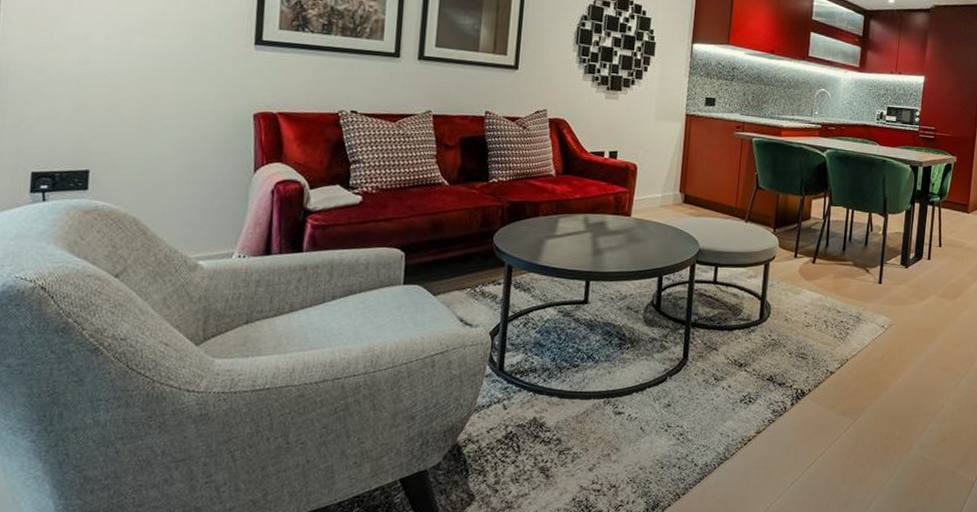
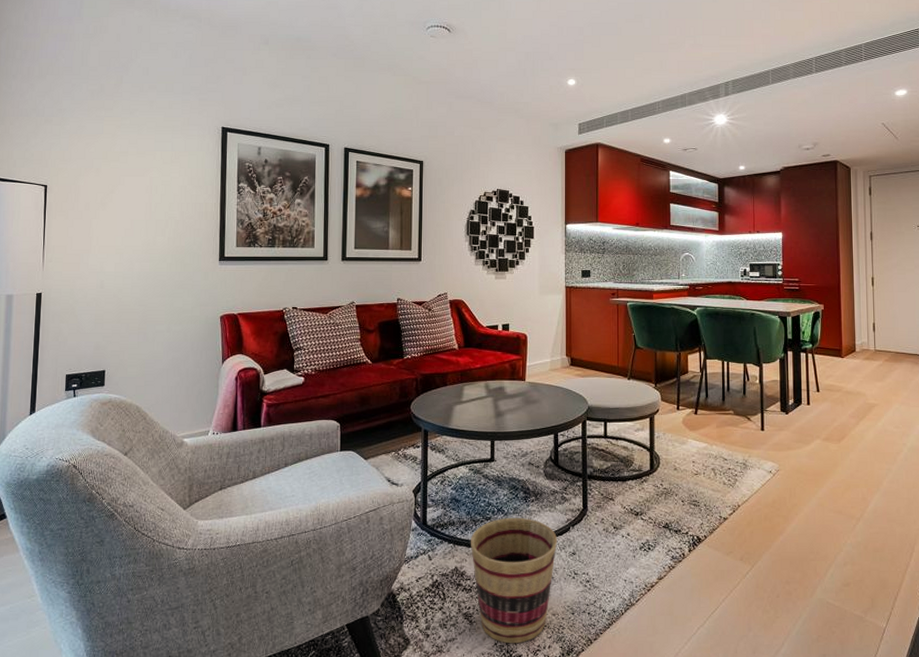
basket: none [553,365,652,499] -> present [470,517,557,644]

